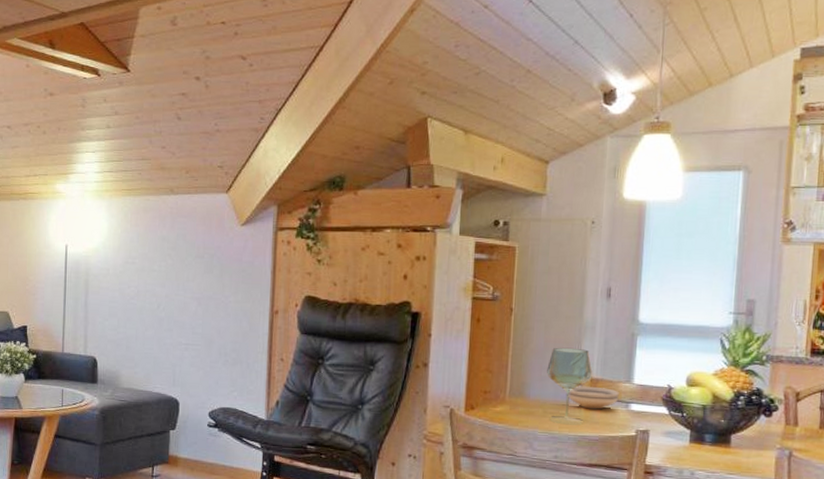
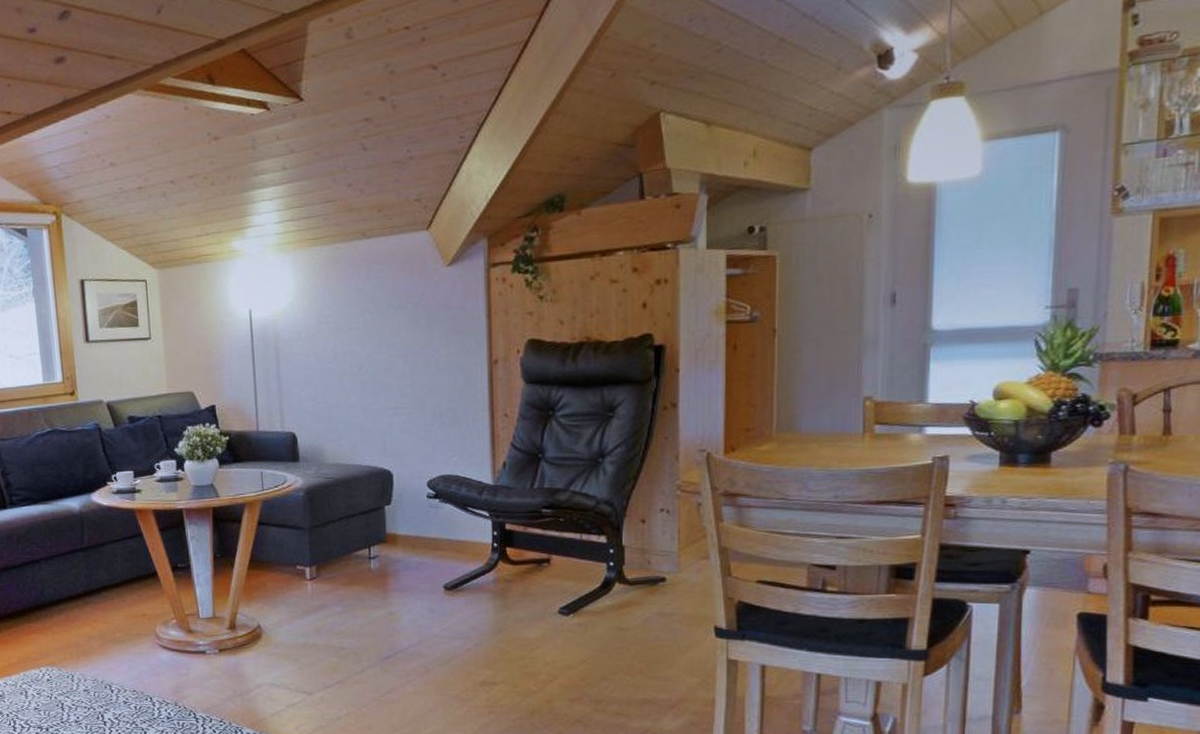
wine glass: present [547,347,593,426] -> none [821,368,877,459]
bowl: present [568,385,619,410] -> none [848,411,911,438]

